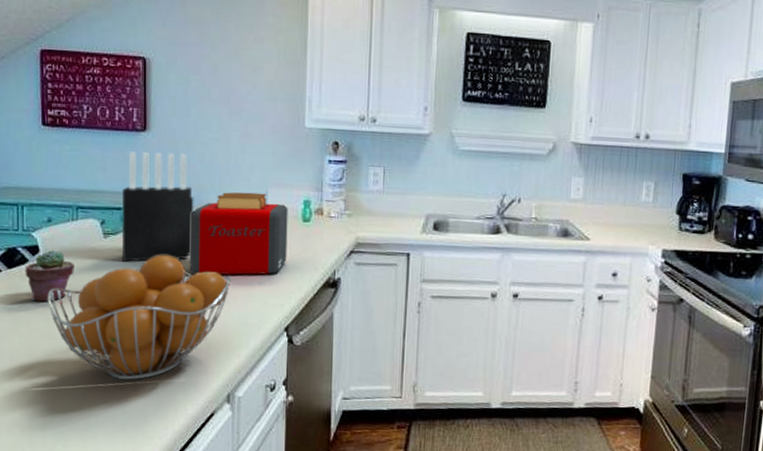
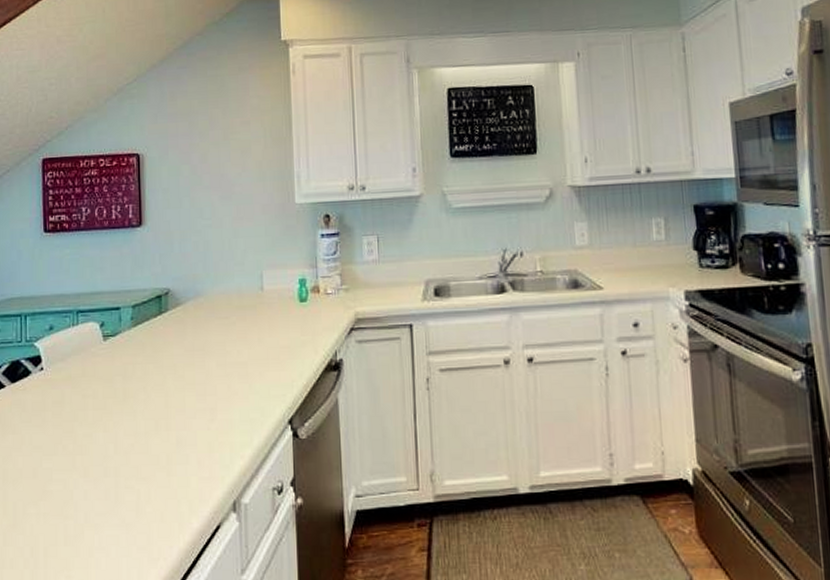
potted succulent: present [25,250,74,302] -> none [28,359,75,416]
fruit basket: present [47,255,231,381] -> none [49,352,231,495]
knife block: present [123,151,194,262] -> none [121,244,191,364]
toaster: present [189,192,288,275] -> none [187,276,286,370]

